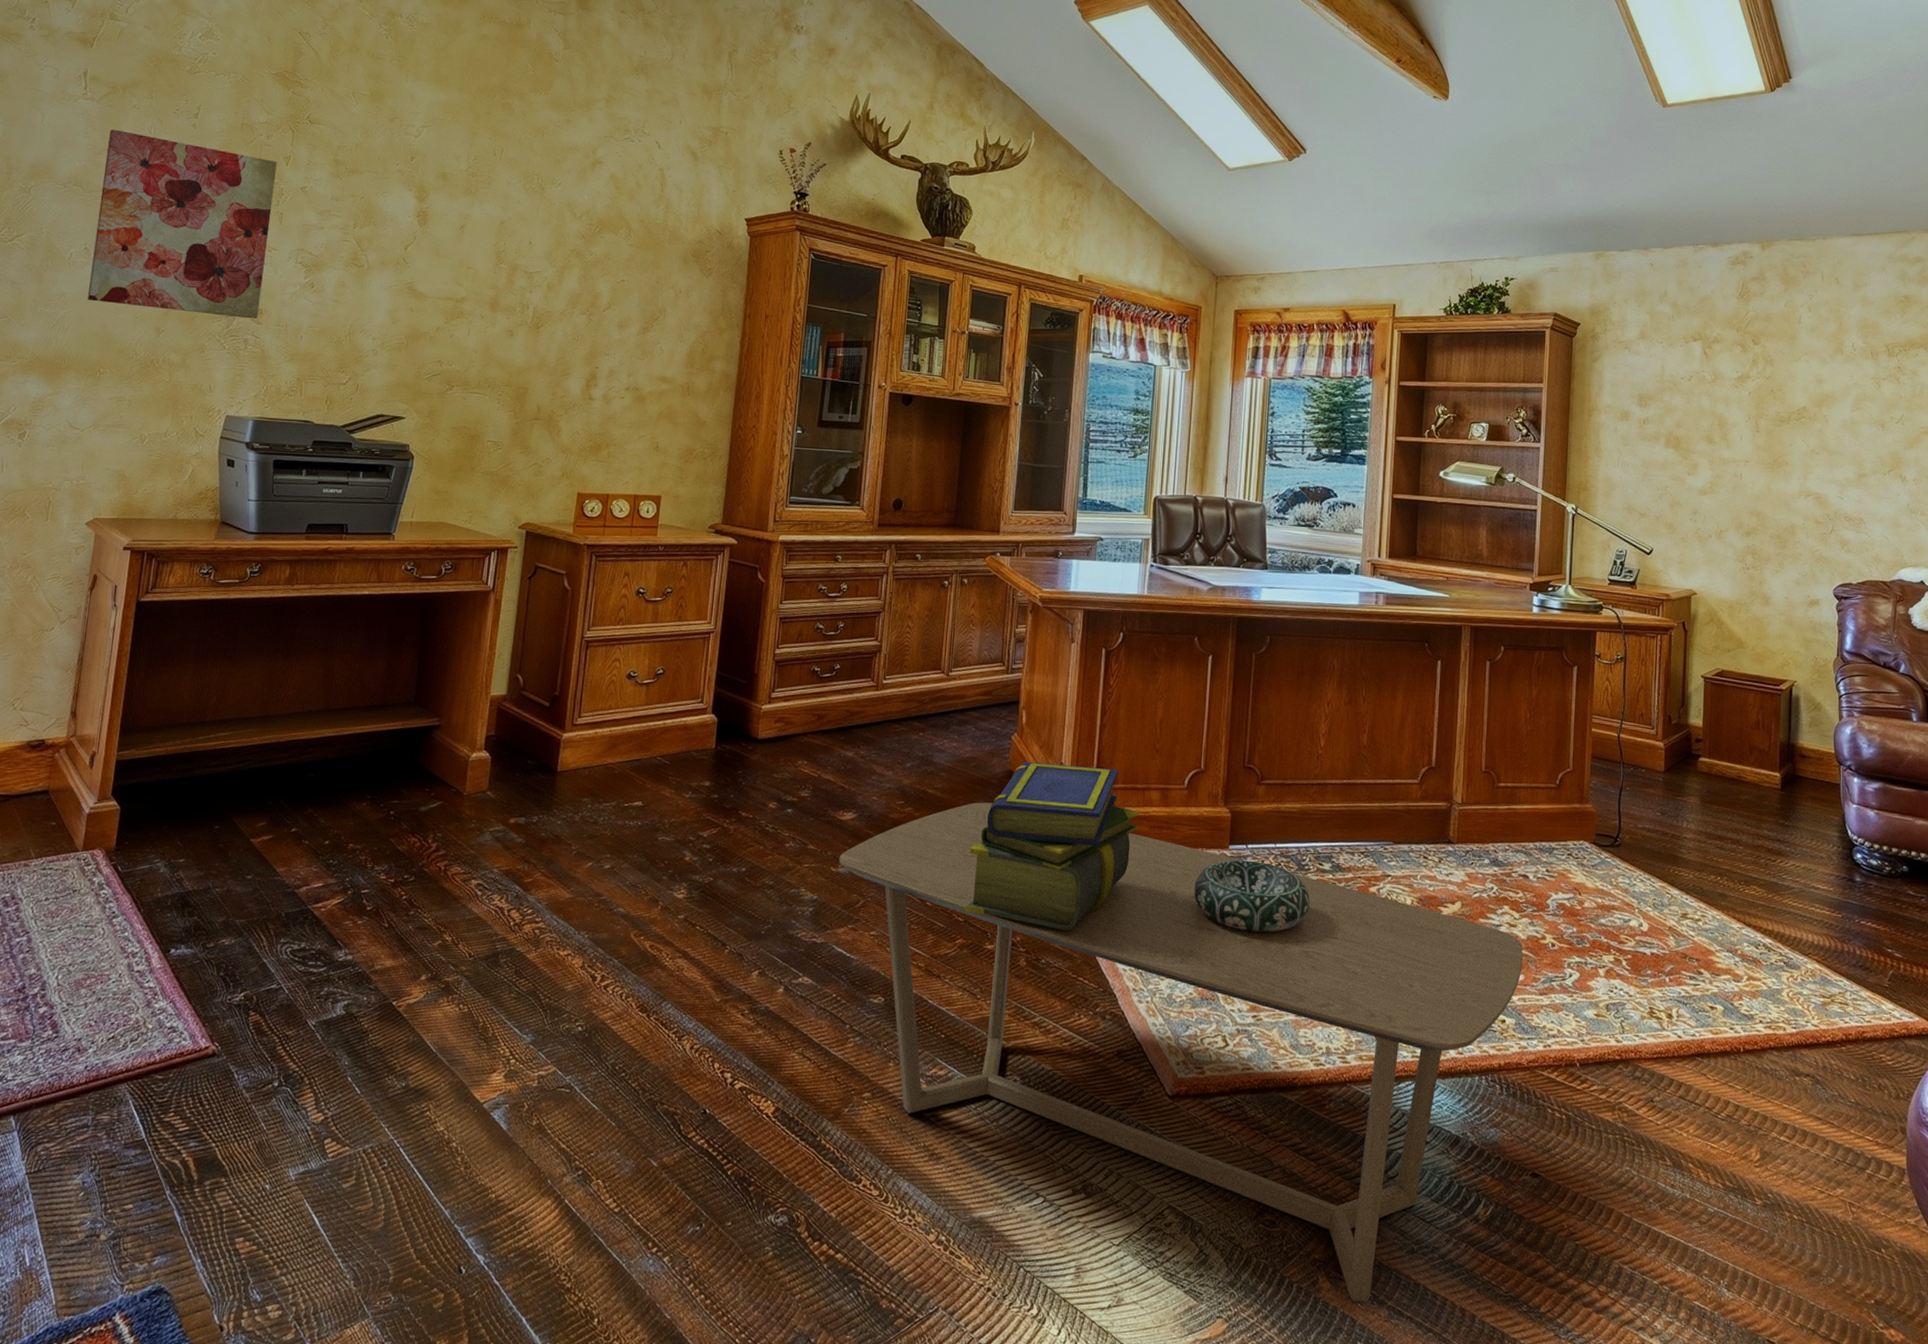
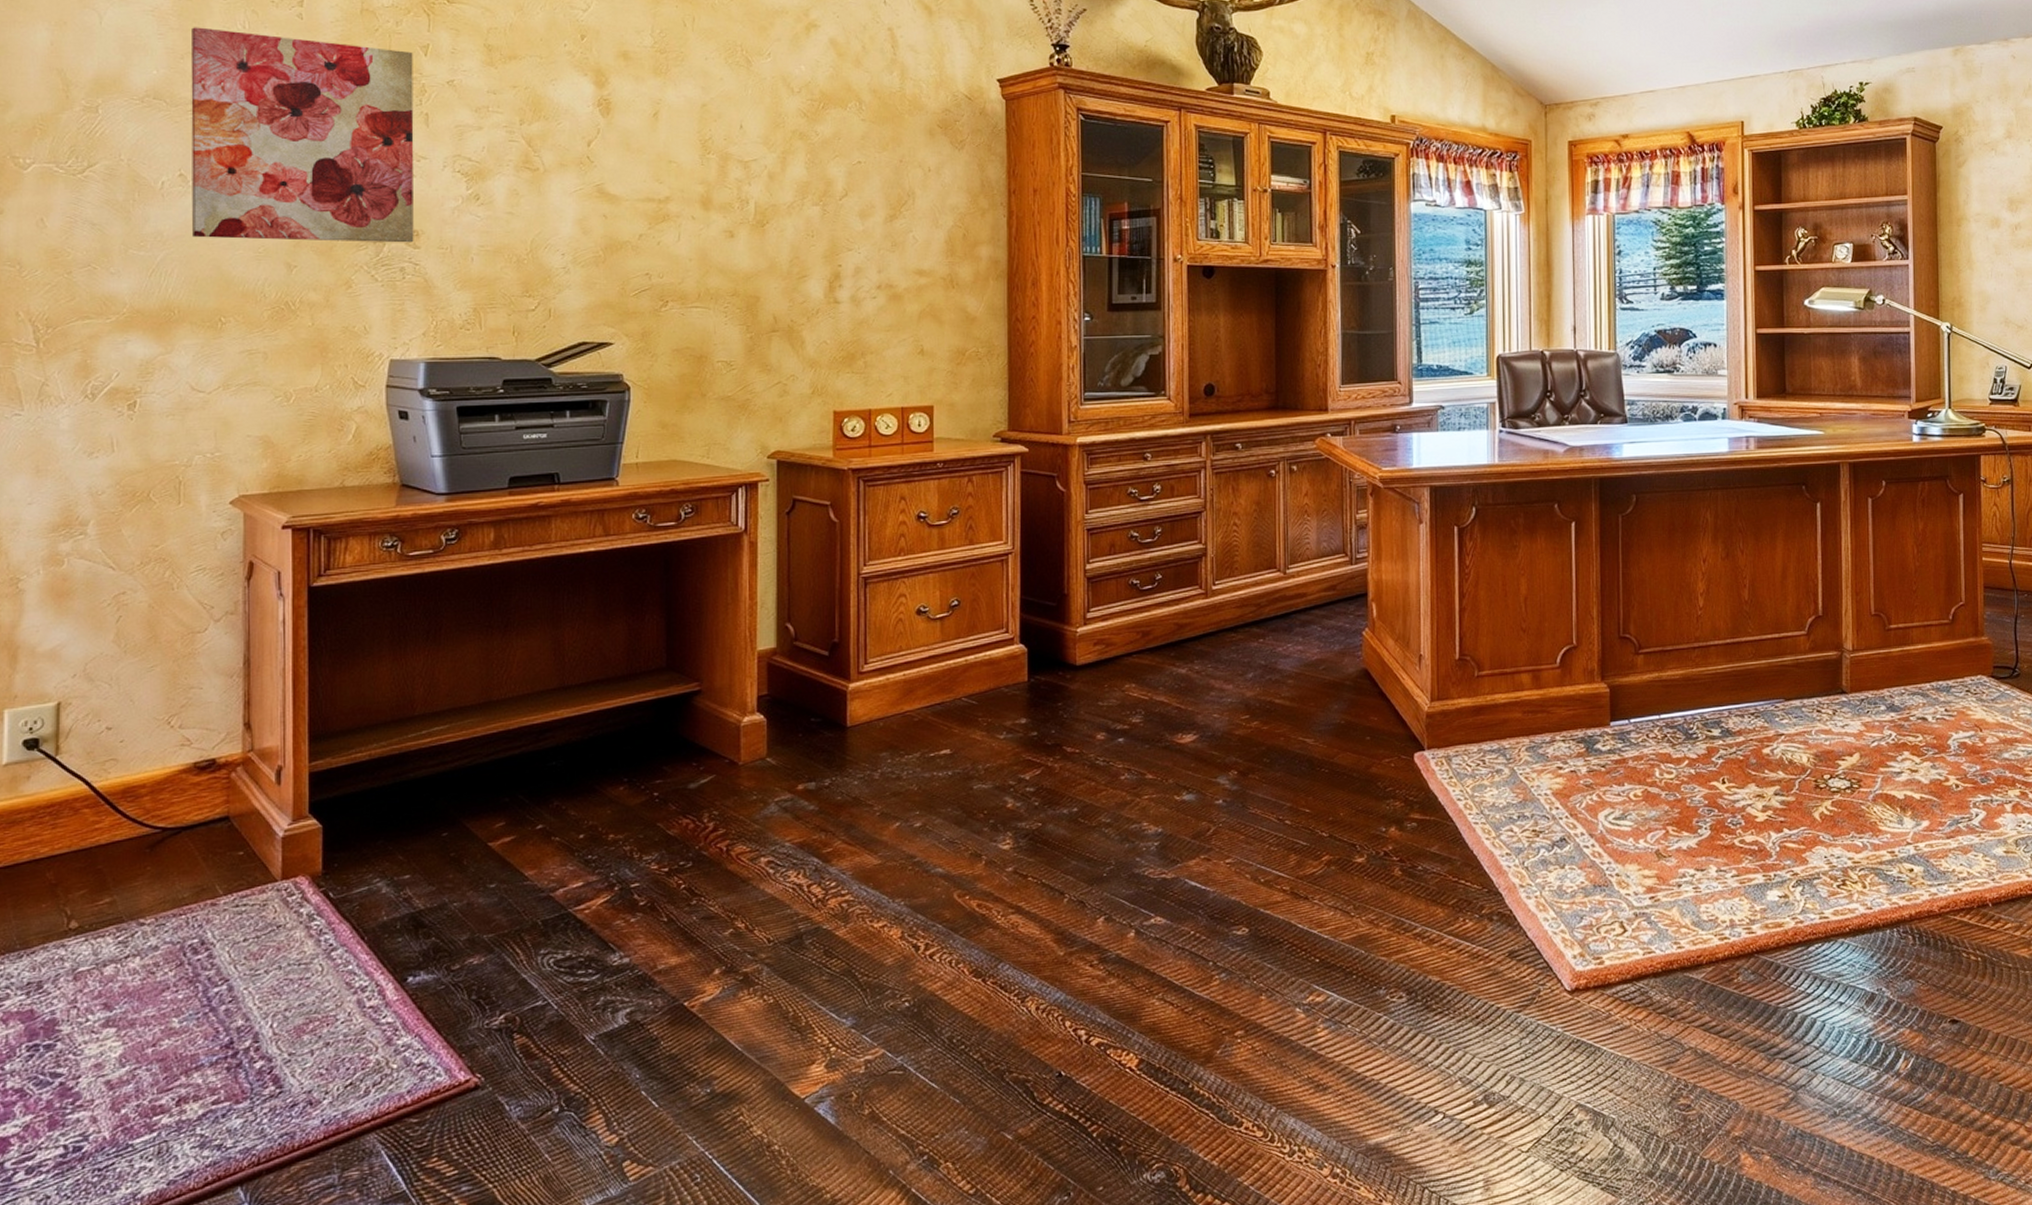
coffee table: present [839,802,1523,1302] -> none [1182,706,1927,1173]
stack of books: present [965,762,1140,931] -> none [1328,655,1511,833]
decorative bowl: present [1194,860,1310,933] -> none [1576,735,1701,811]

